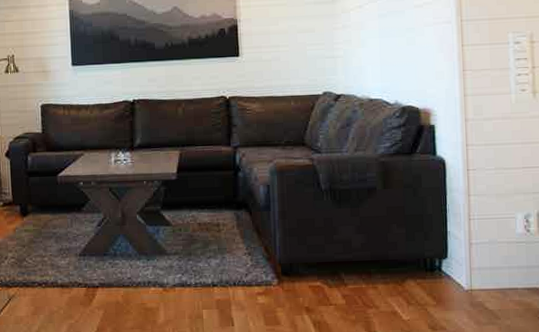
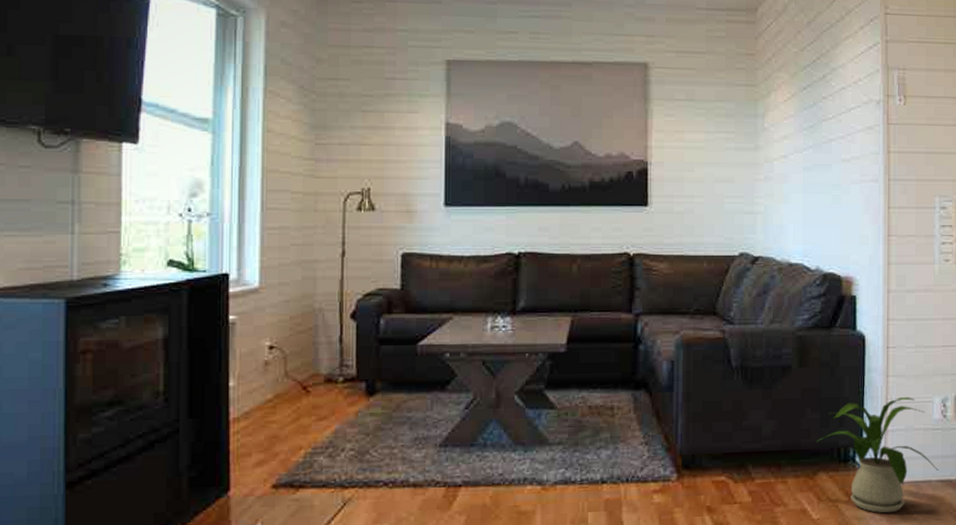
house plant: none [403,214,525,317] -> present [816,397,939,514]

